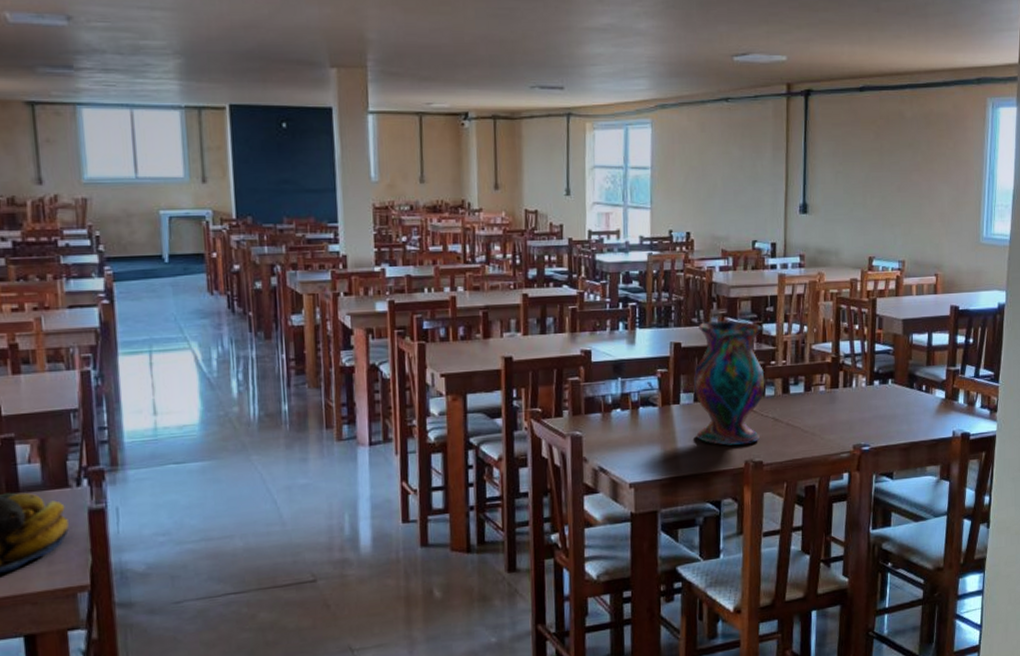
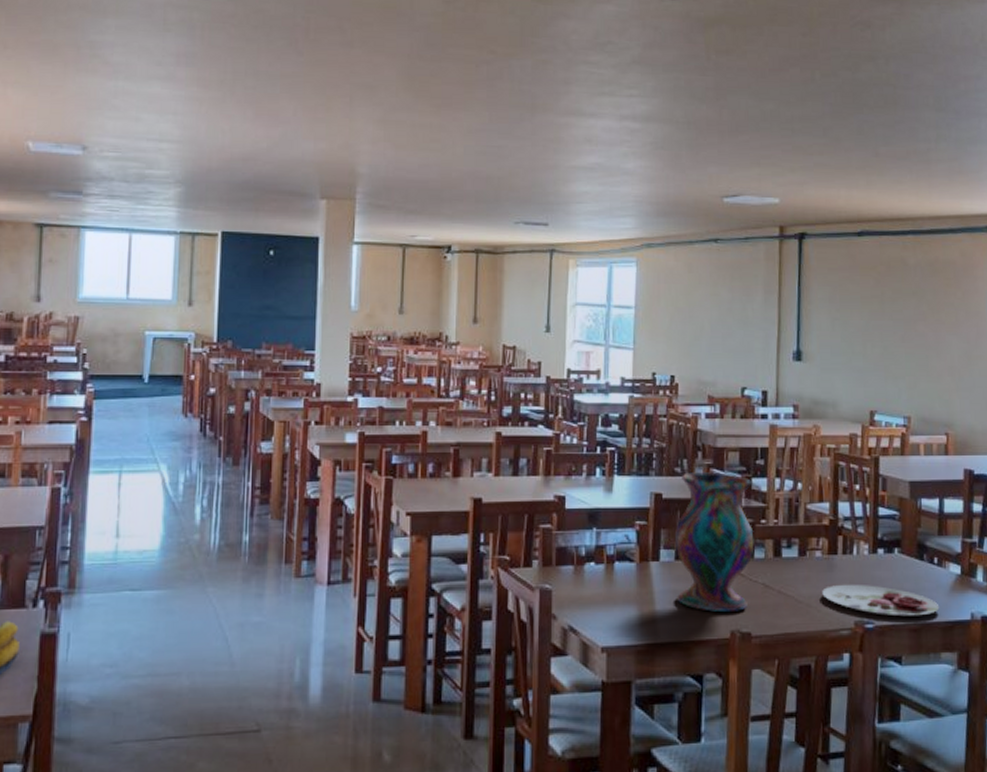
plate: none [825,412,926,439] -> present [822,584,940,617]

